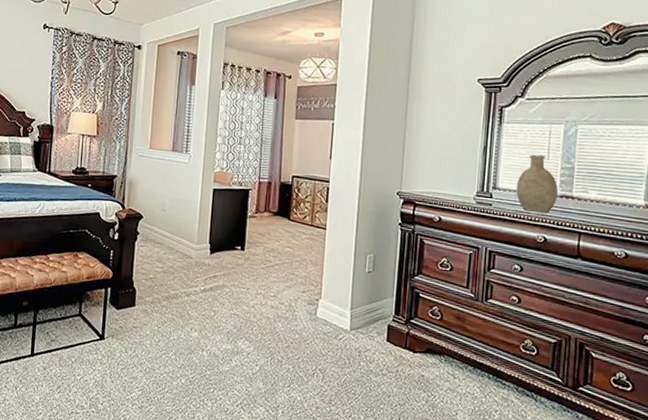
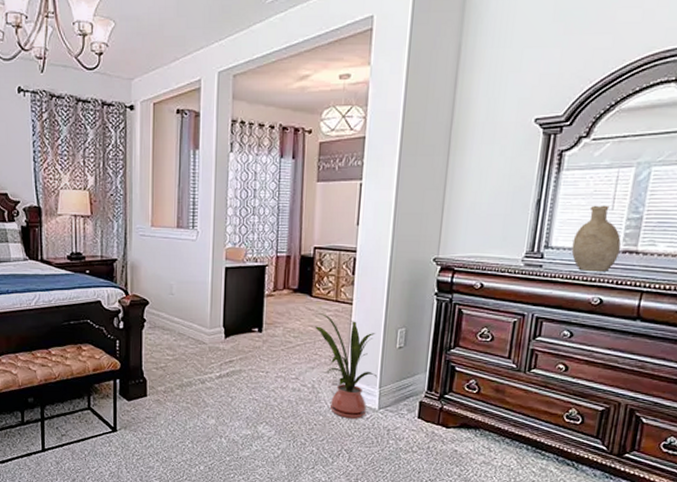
house plant: none [292,236,349,339] -> present [315,313,378,419]

